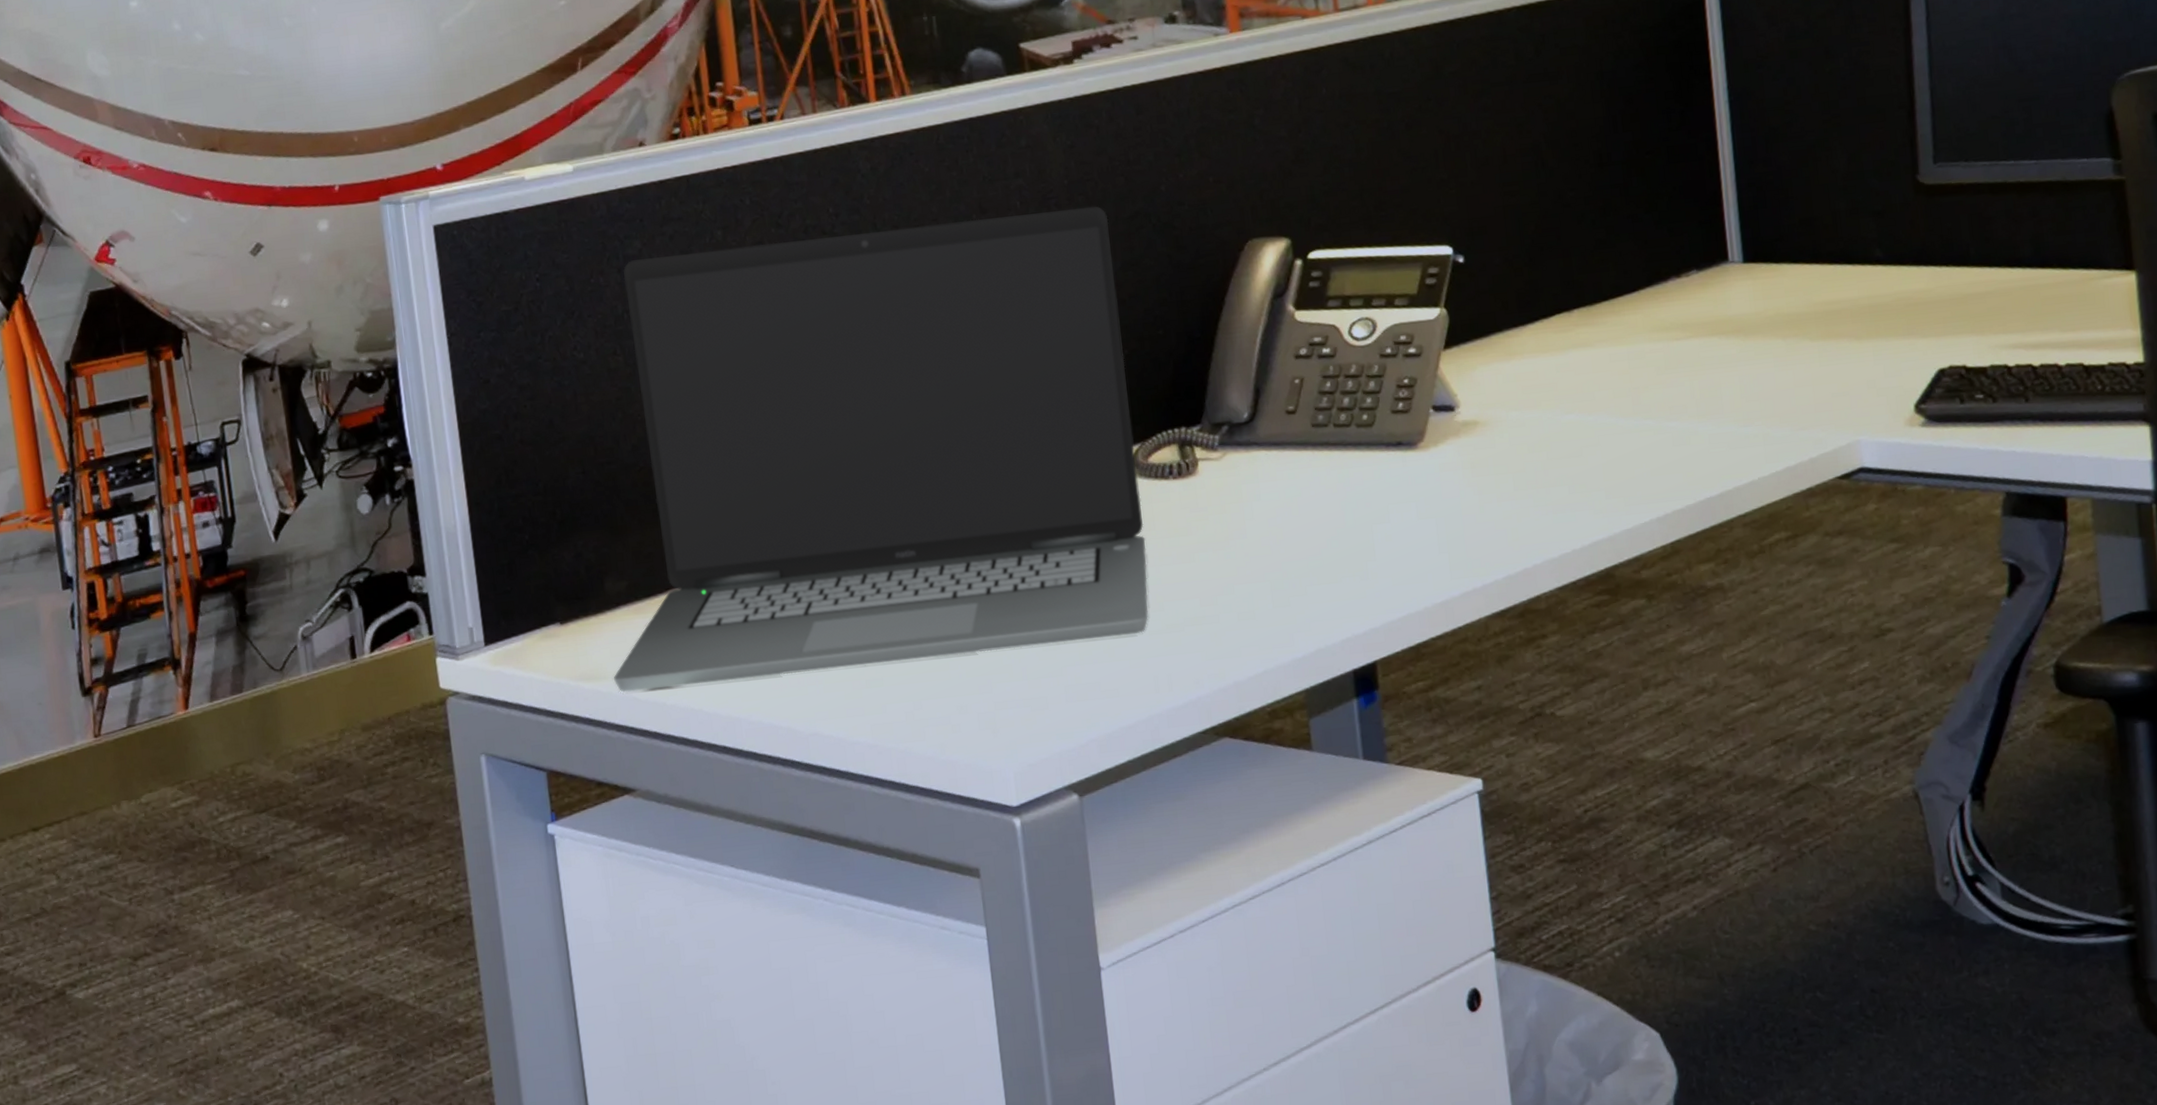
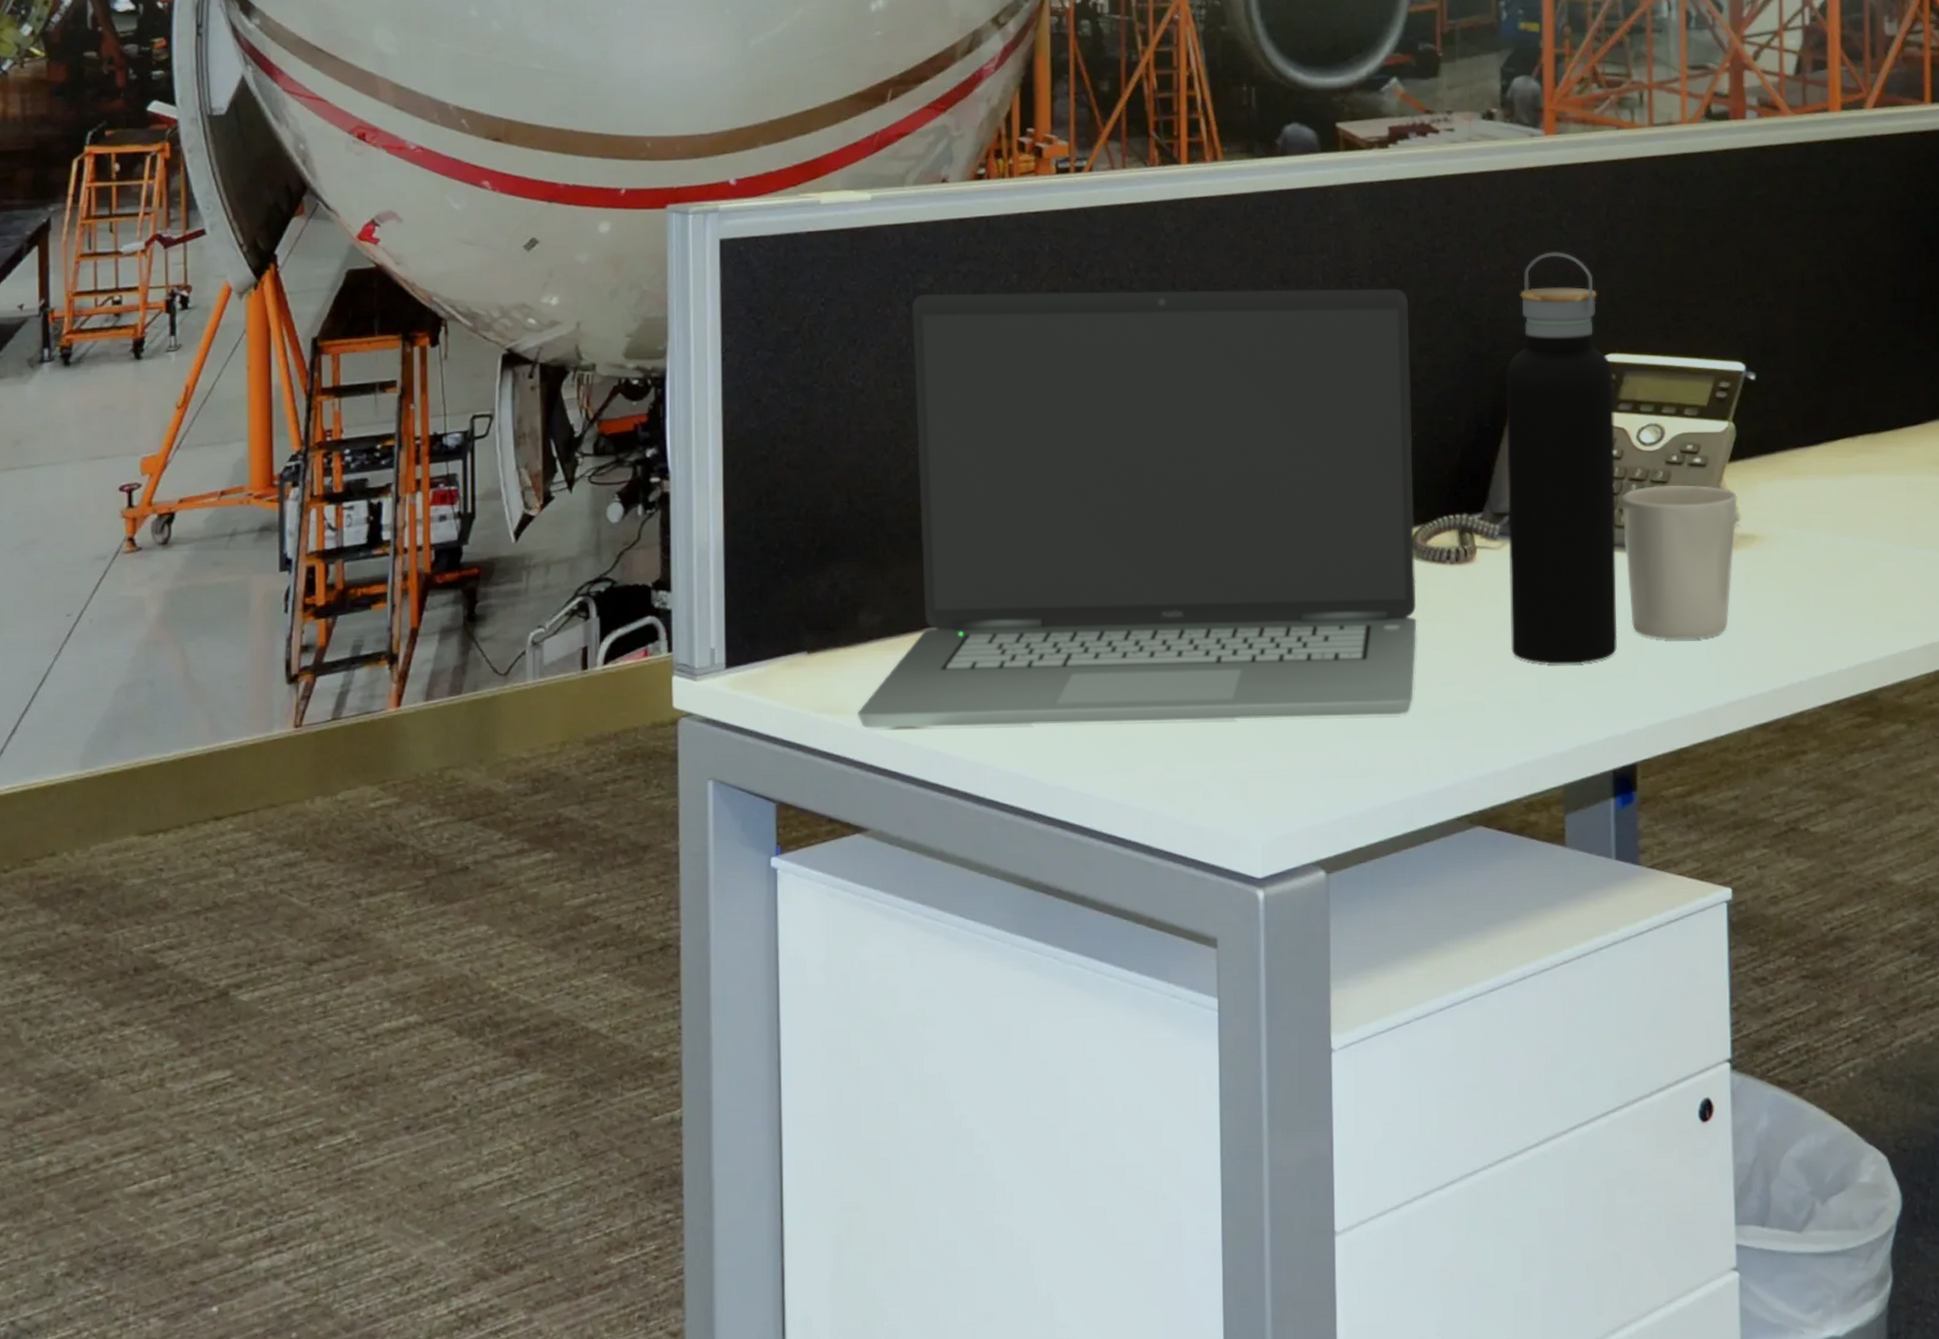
water bottle: none [1211,151,1347,570] -> present [1505,252,1618,664]
mug: none [1338,375,1457,535] -> present [1621,485,1737,639]

